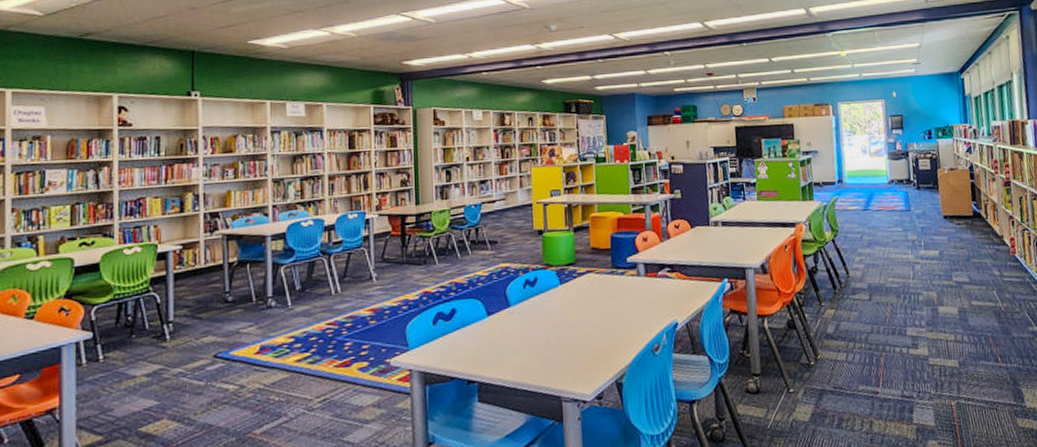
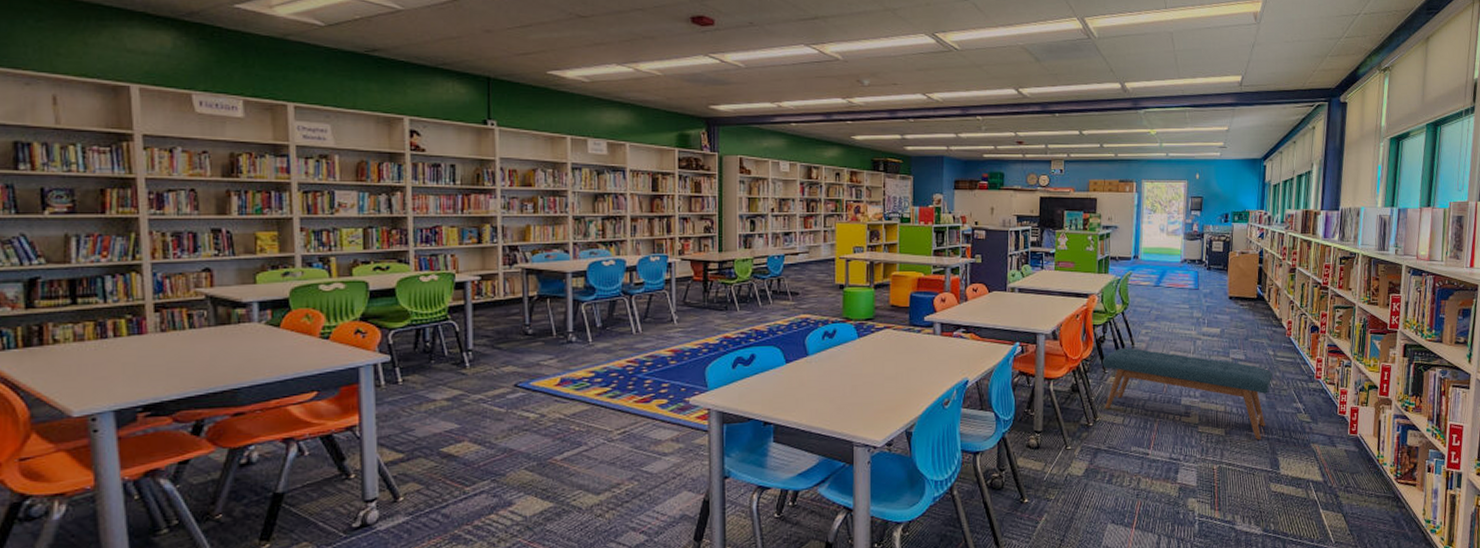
bench: none [817,277,1002,370] -> present [1103,348,1272,440]

